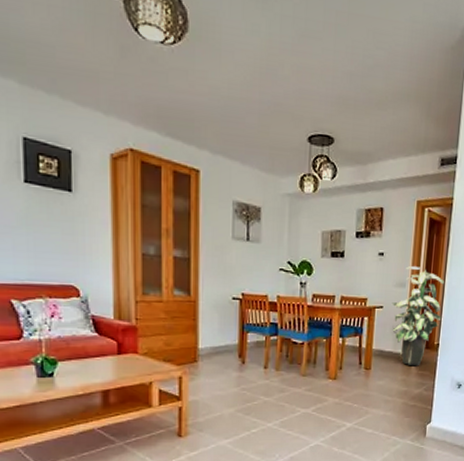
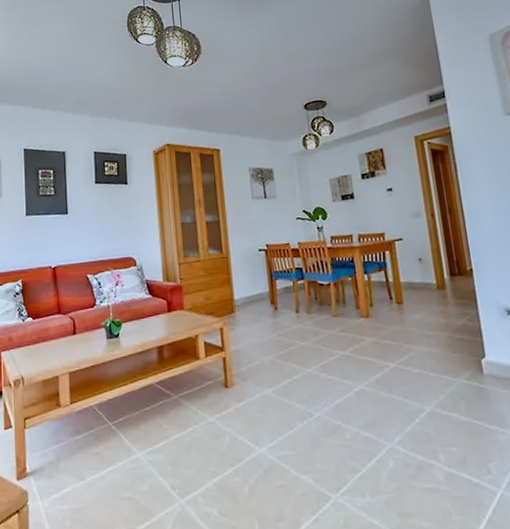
indoor plant: present [391,266,444,366] -> none [410,195,470,296]

